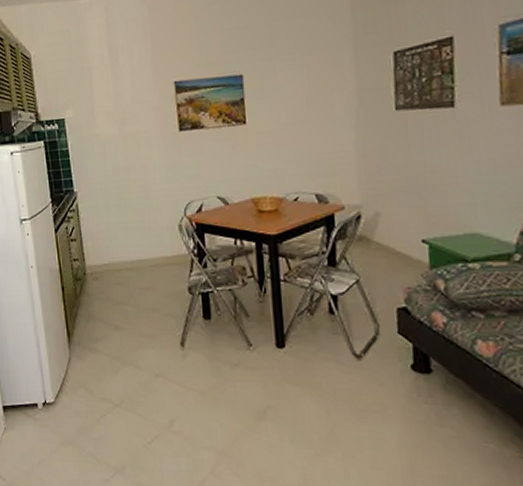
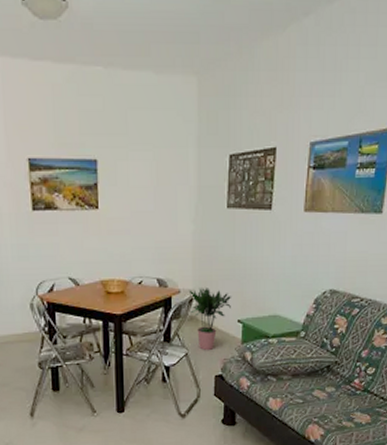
potted plant: none [354,202,412,276] -> present [188,288,232,350]

